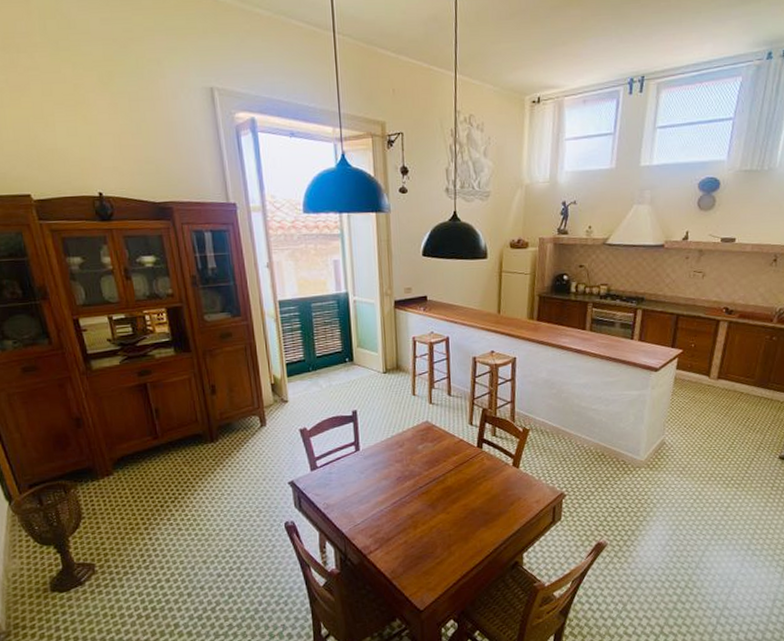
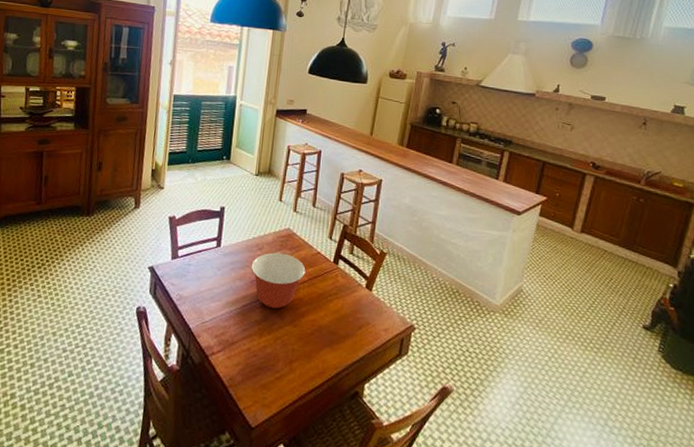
mixing bowl: none [394,446,451,501] -> present [251,252,306,309]

